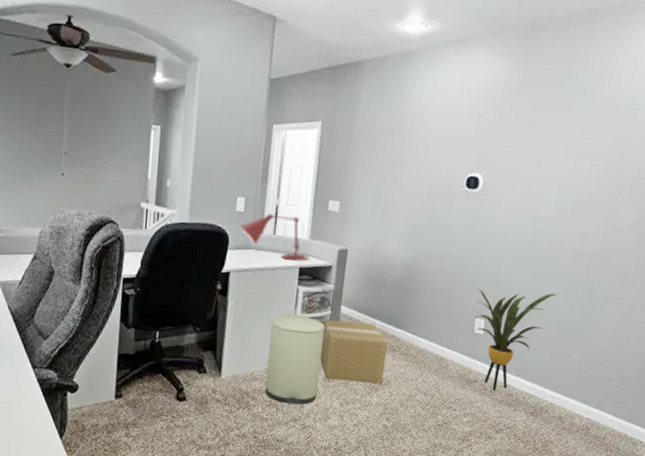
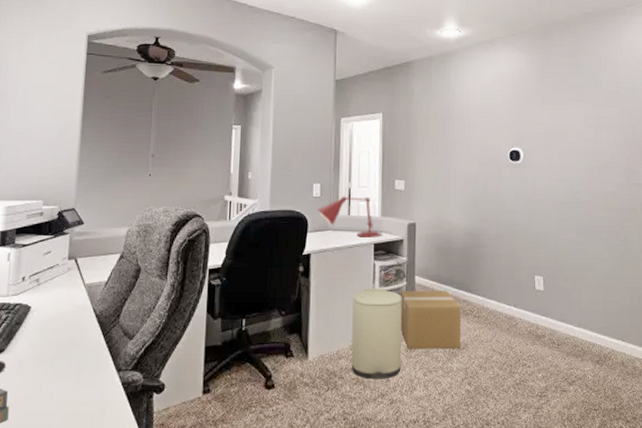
house plant: present [475,288,560,390] -> none [533,245,602,343]

